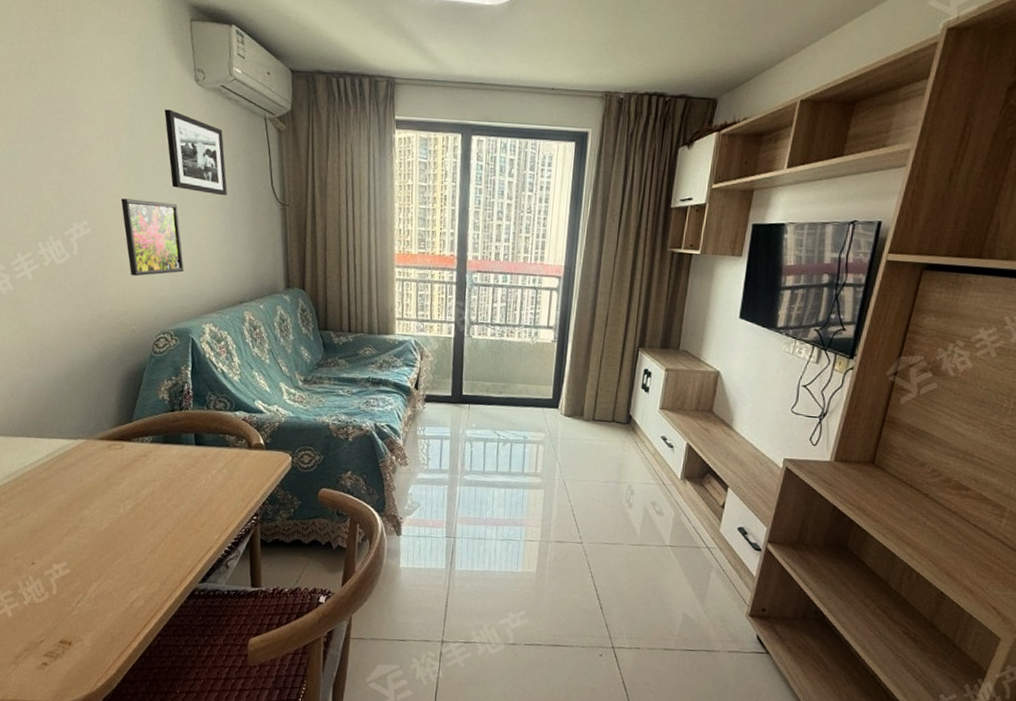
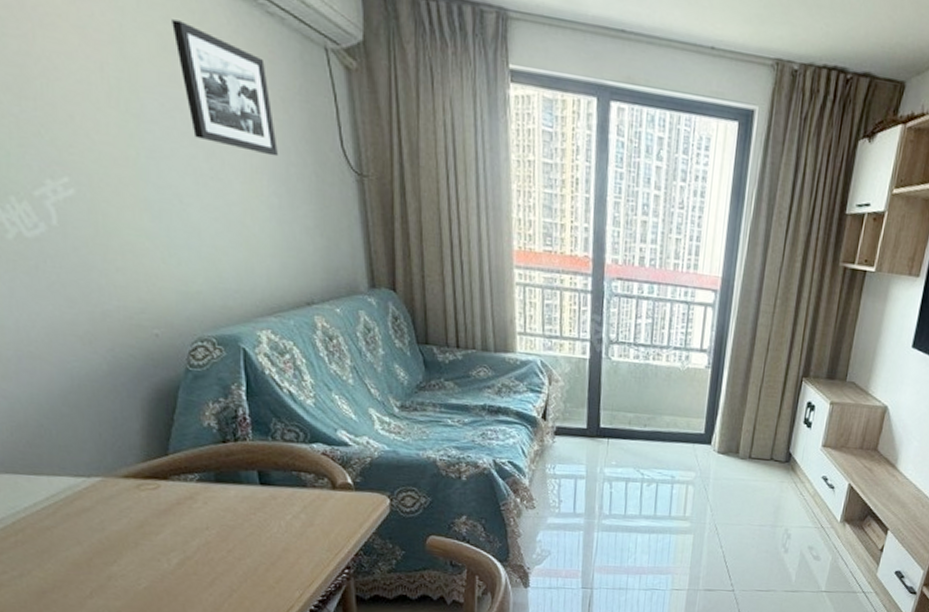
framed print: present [120,198,184,276] -> none [116,148,224,262]

